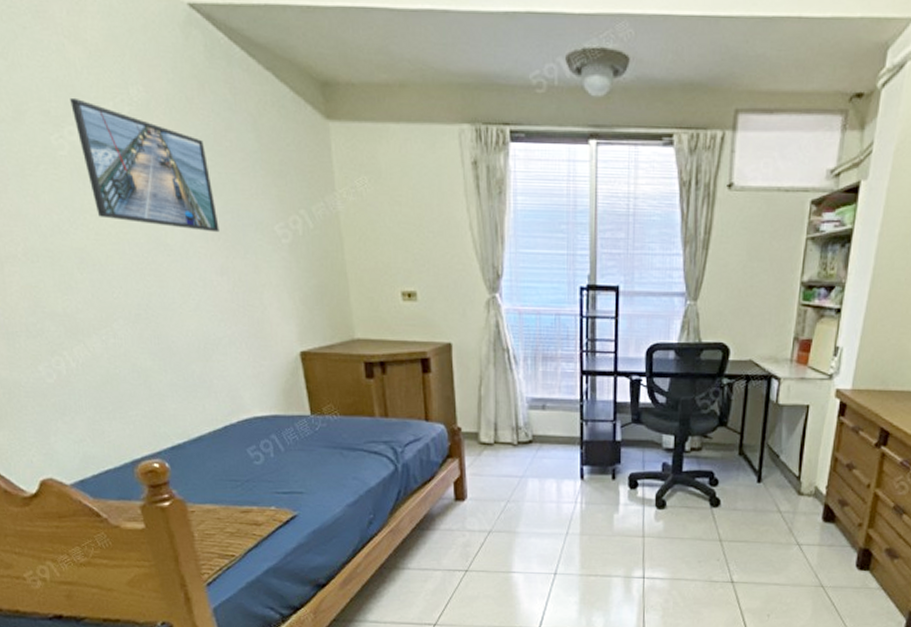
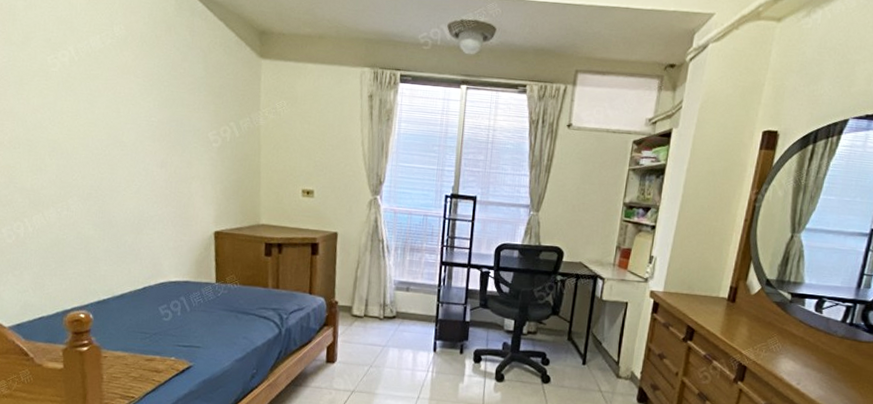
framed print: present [70,97,220,233] -> none [67,30,166,135]

